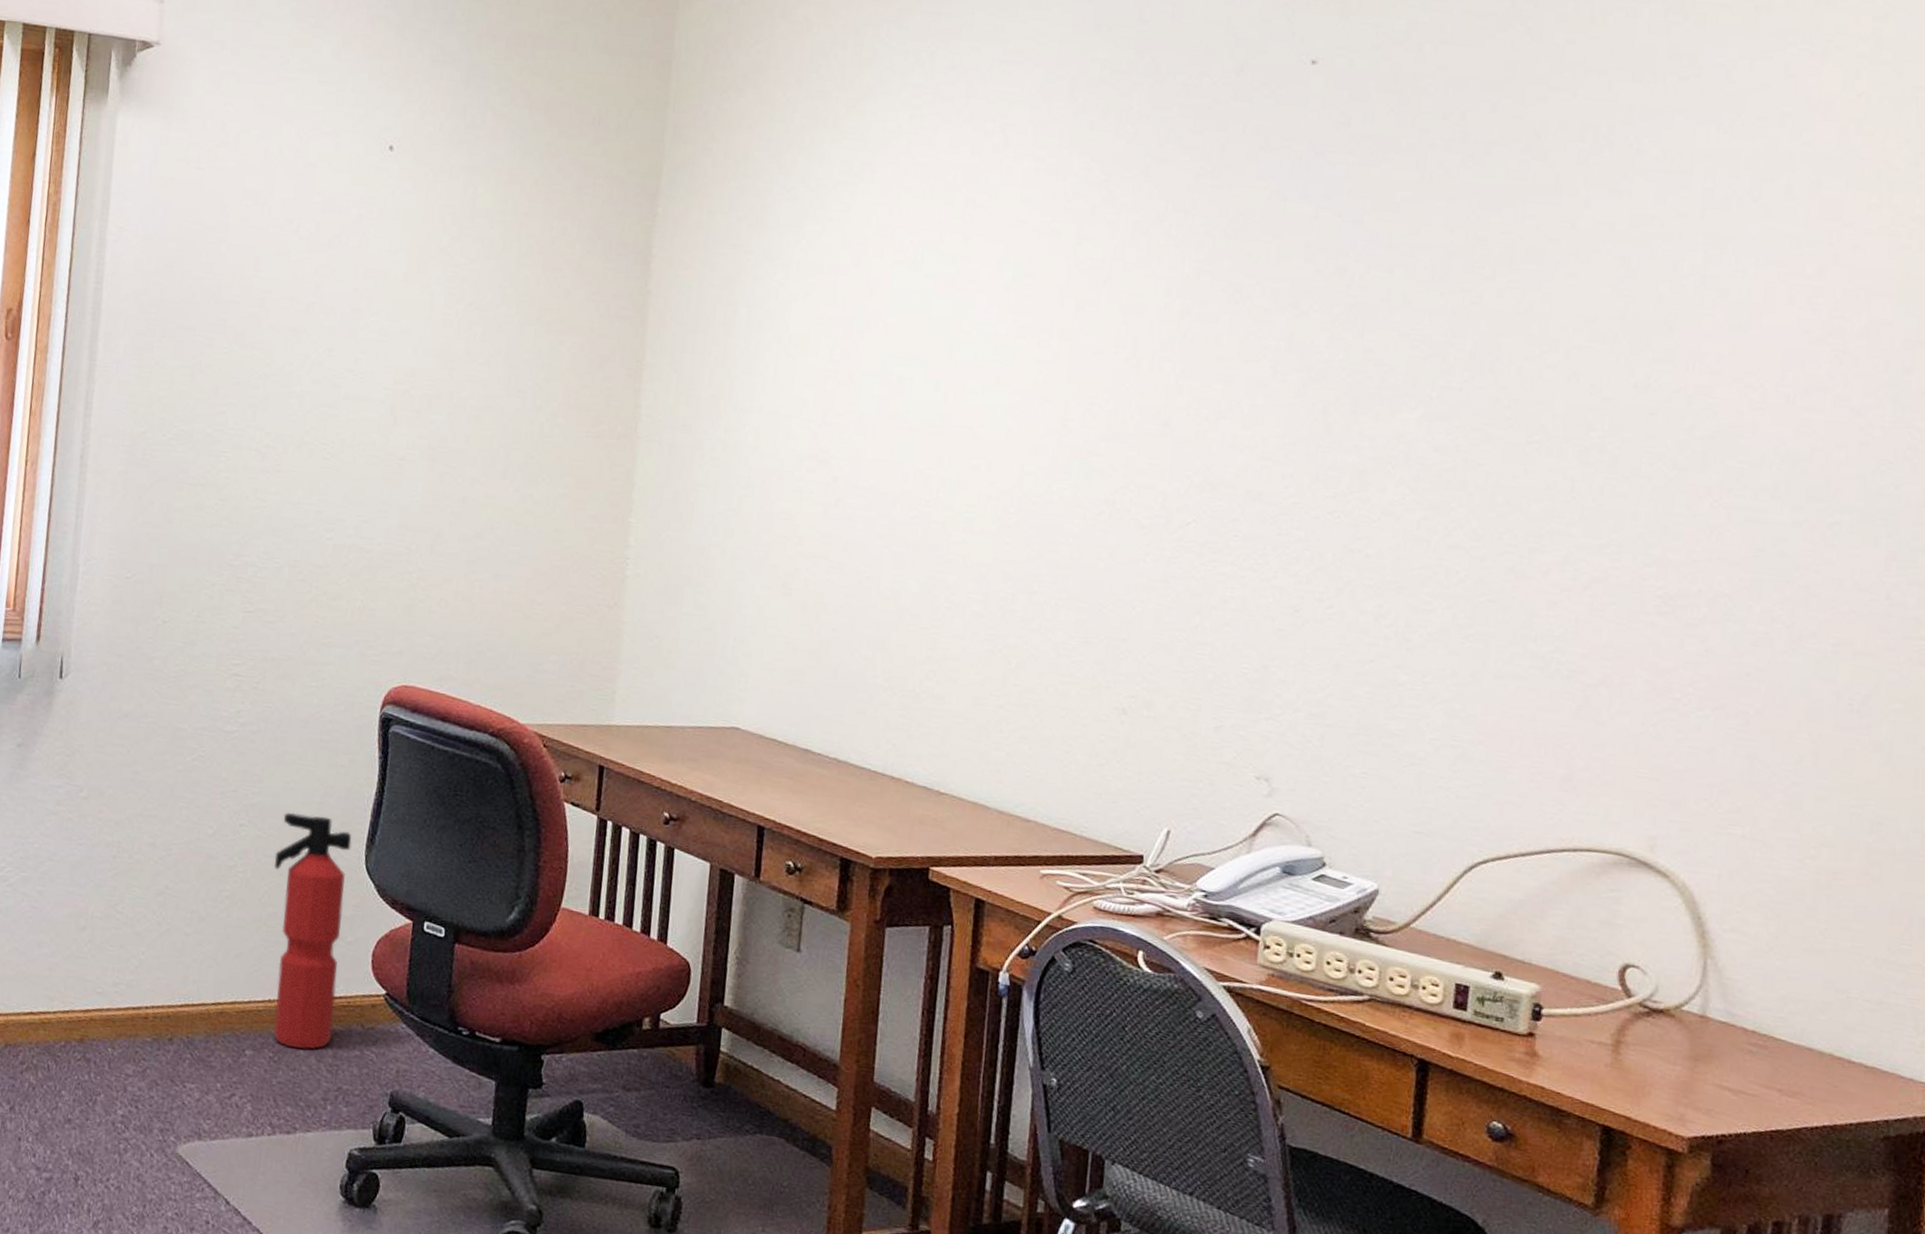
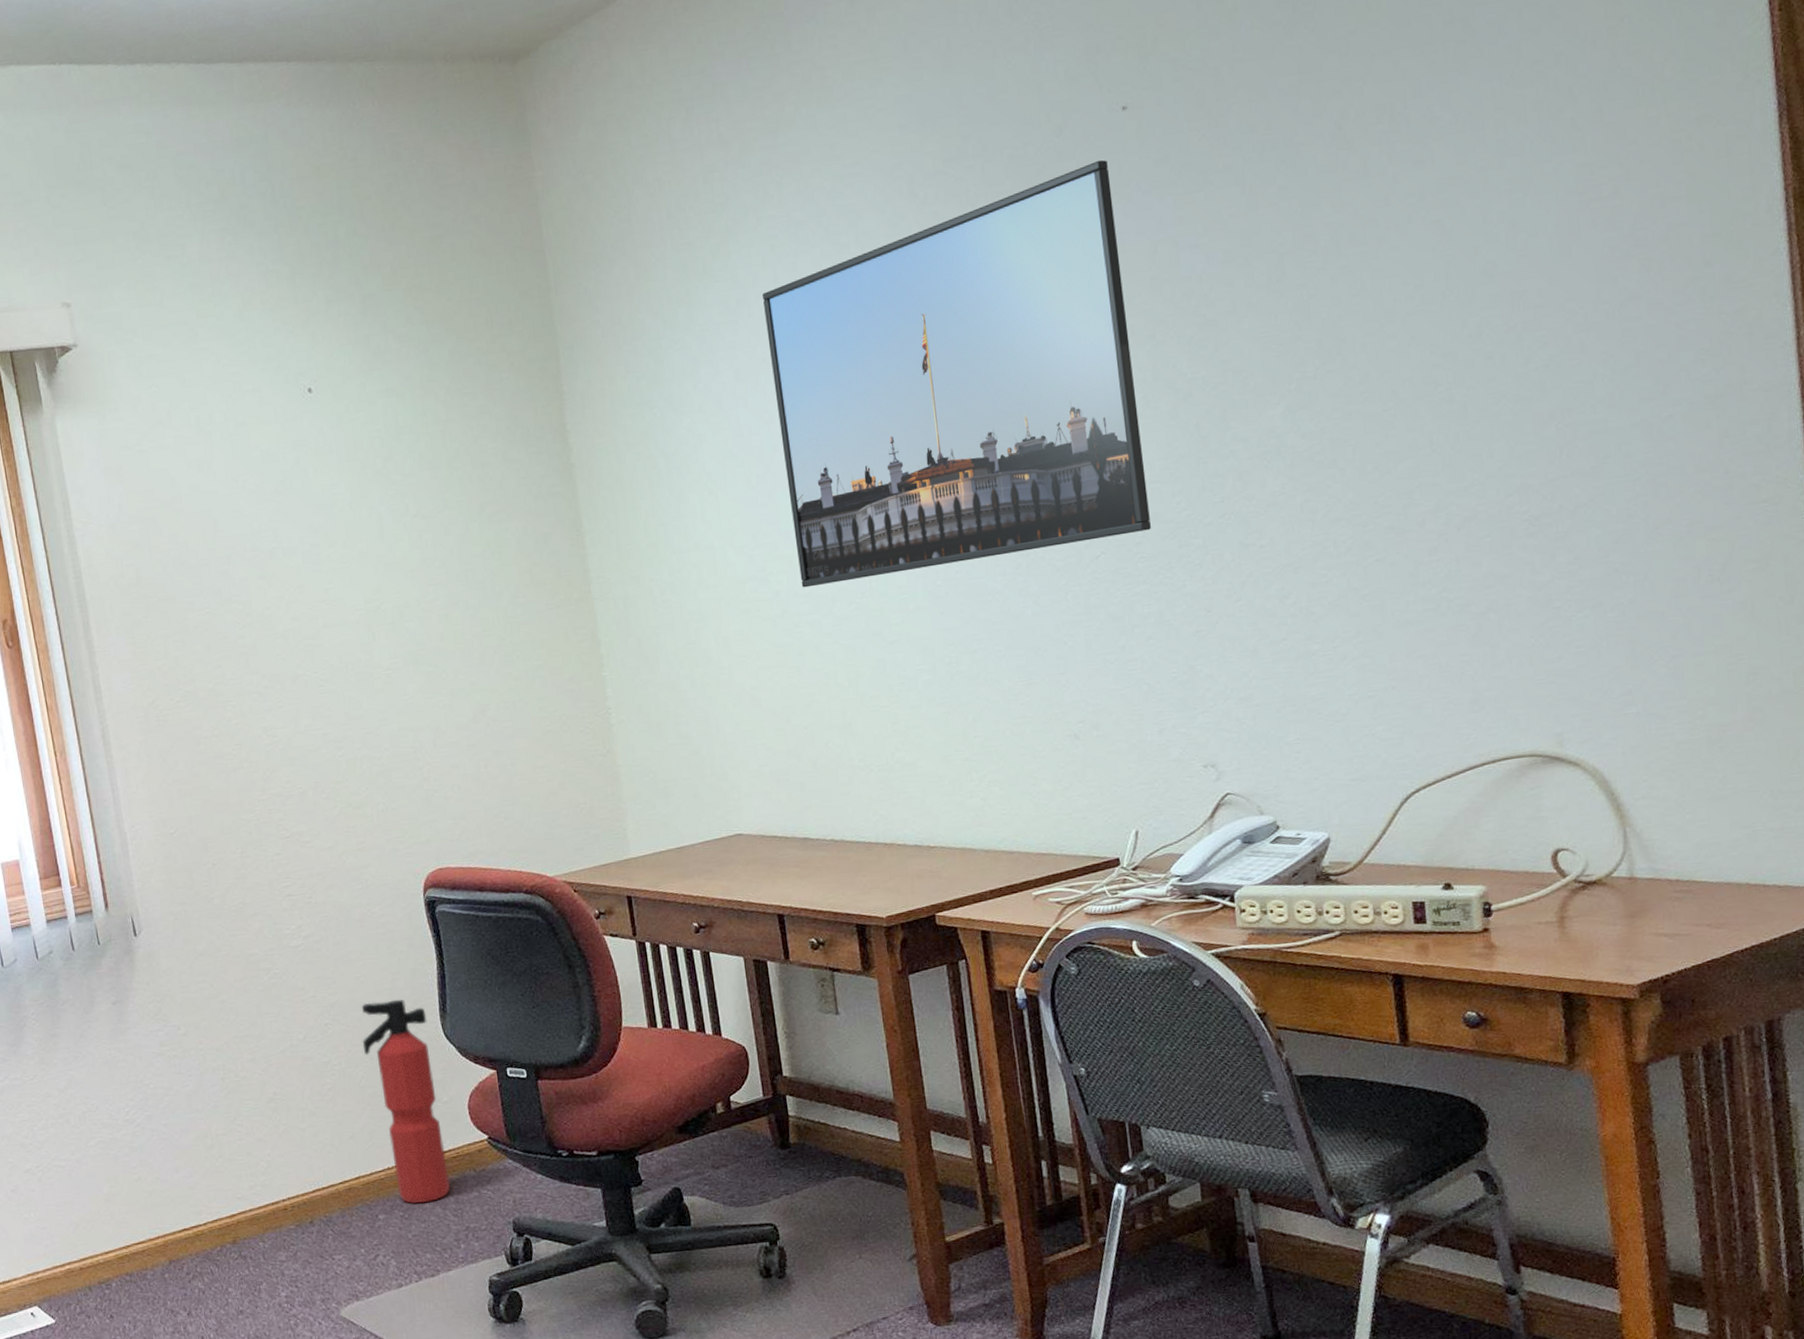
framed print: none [863,109,1285,509] -> present [762,160,1151,588]

